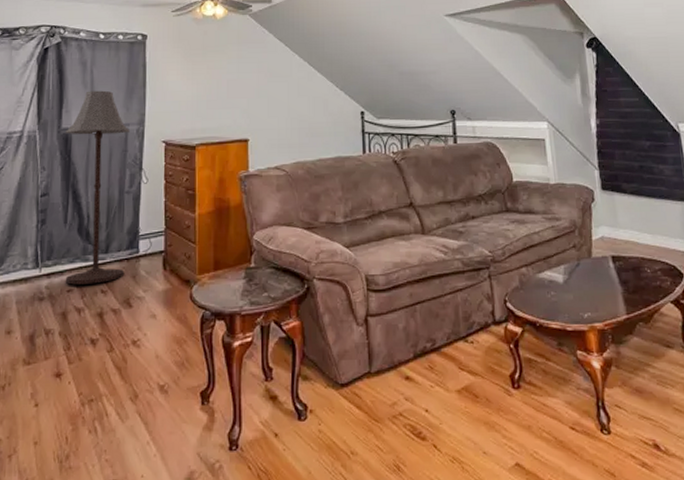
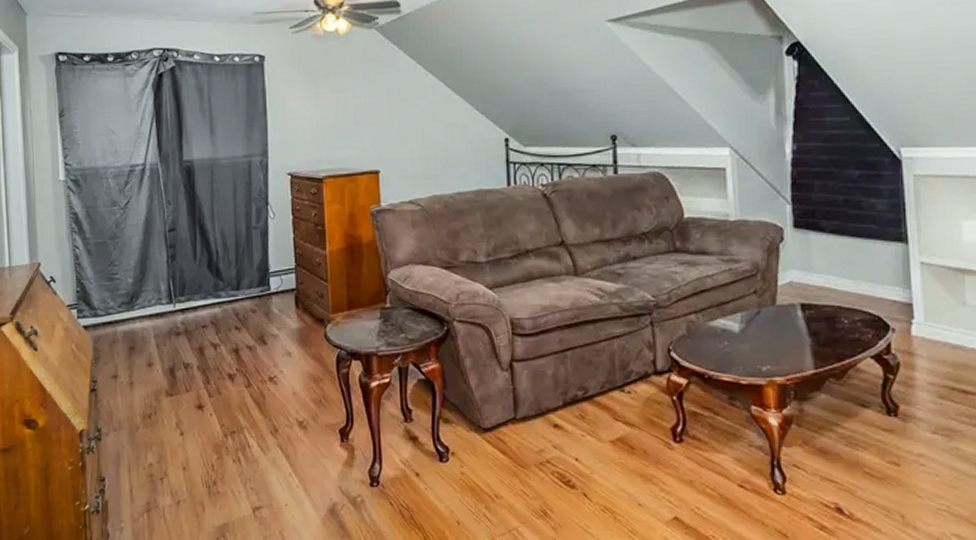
floor lamp: present [65,90,131,285] -> none [188,119,257,321]

